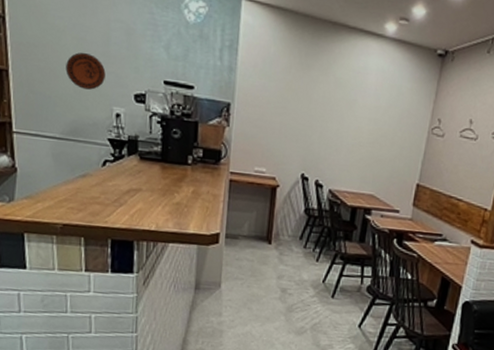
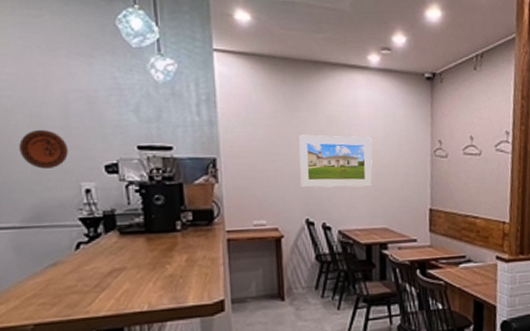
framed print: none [301,93,375,153] -> present [298,134,373,188]

